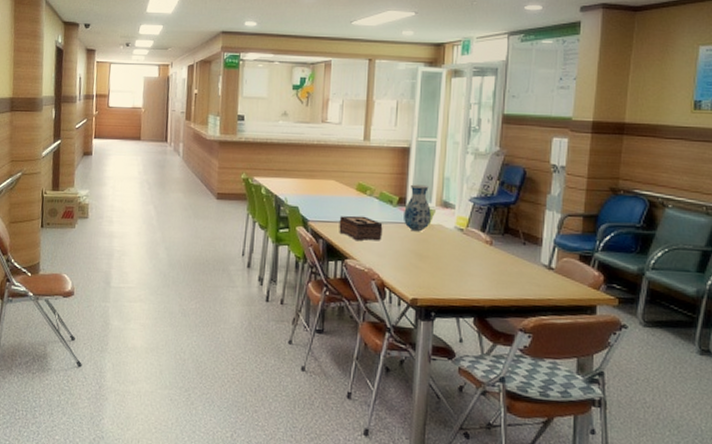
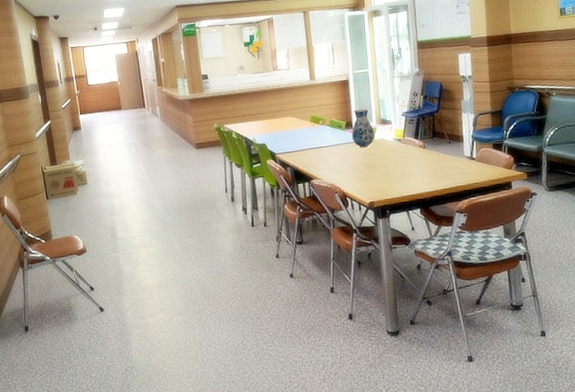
tissue box: present [339,215,383,241] -> none [301,142,338,164]

